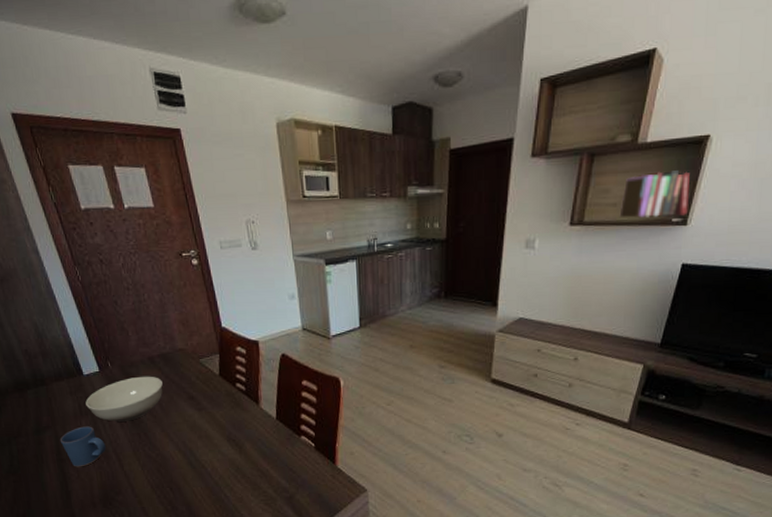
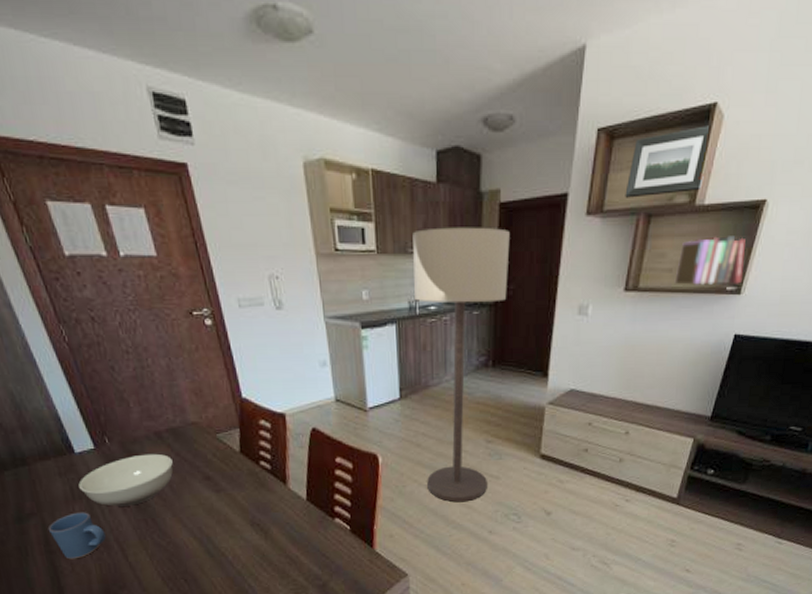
floor lamp: none [371,171,460,424] -> present [412,227,510,503]
picture frame: none [568,70,649,140] -> present [625,126,709,198]

